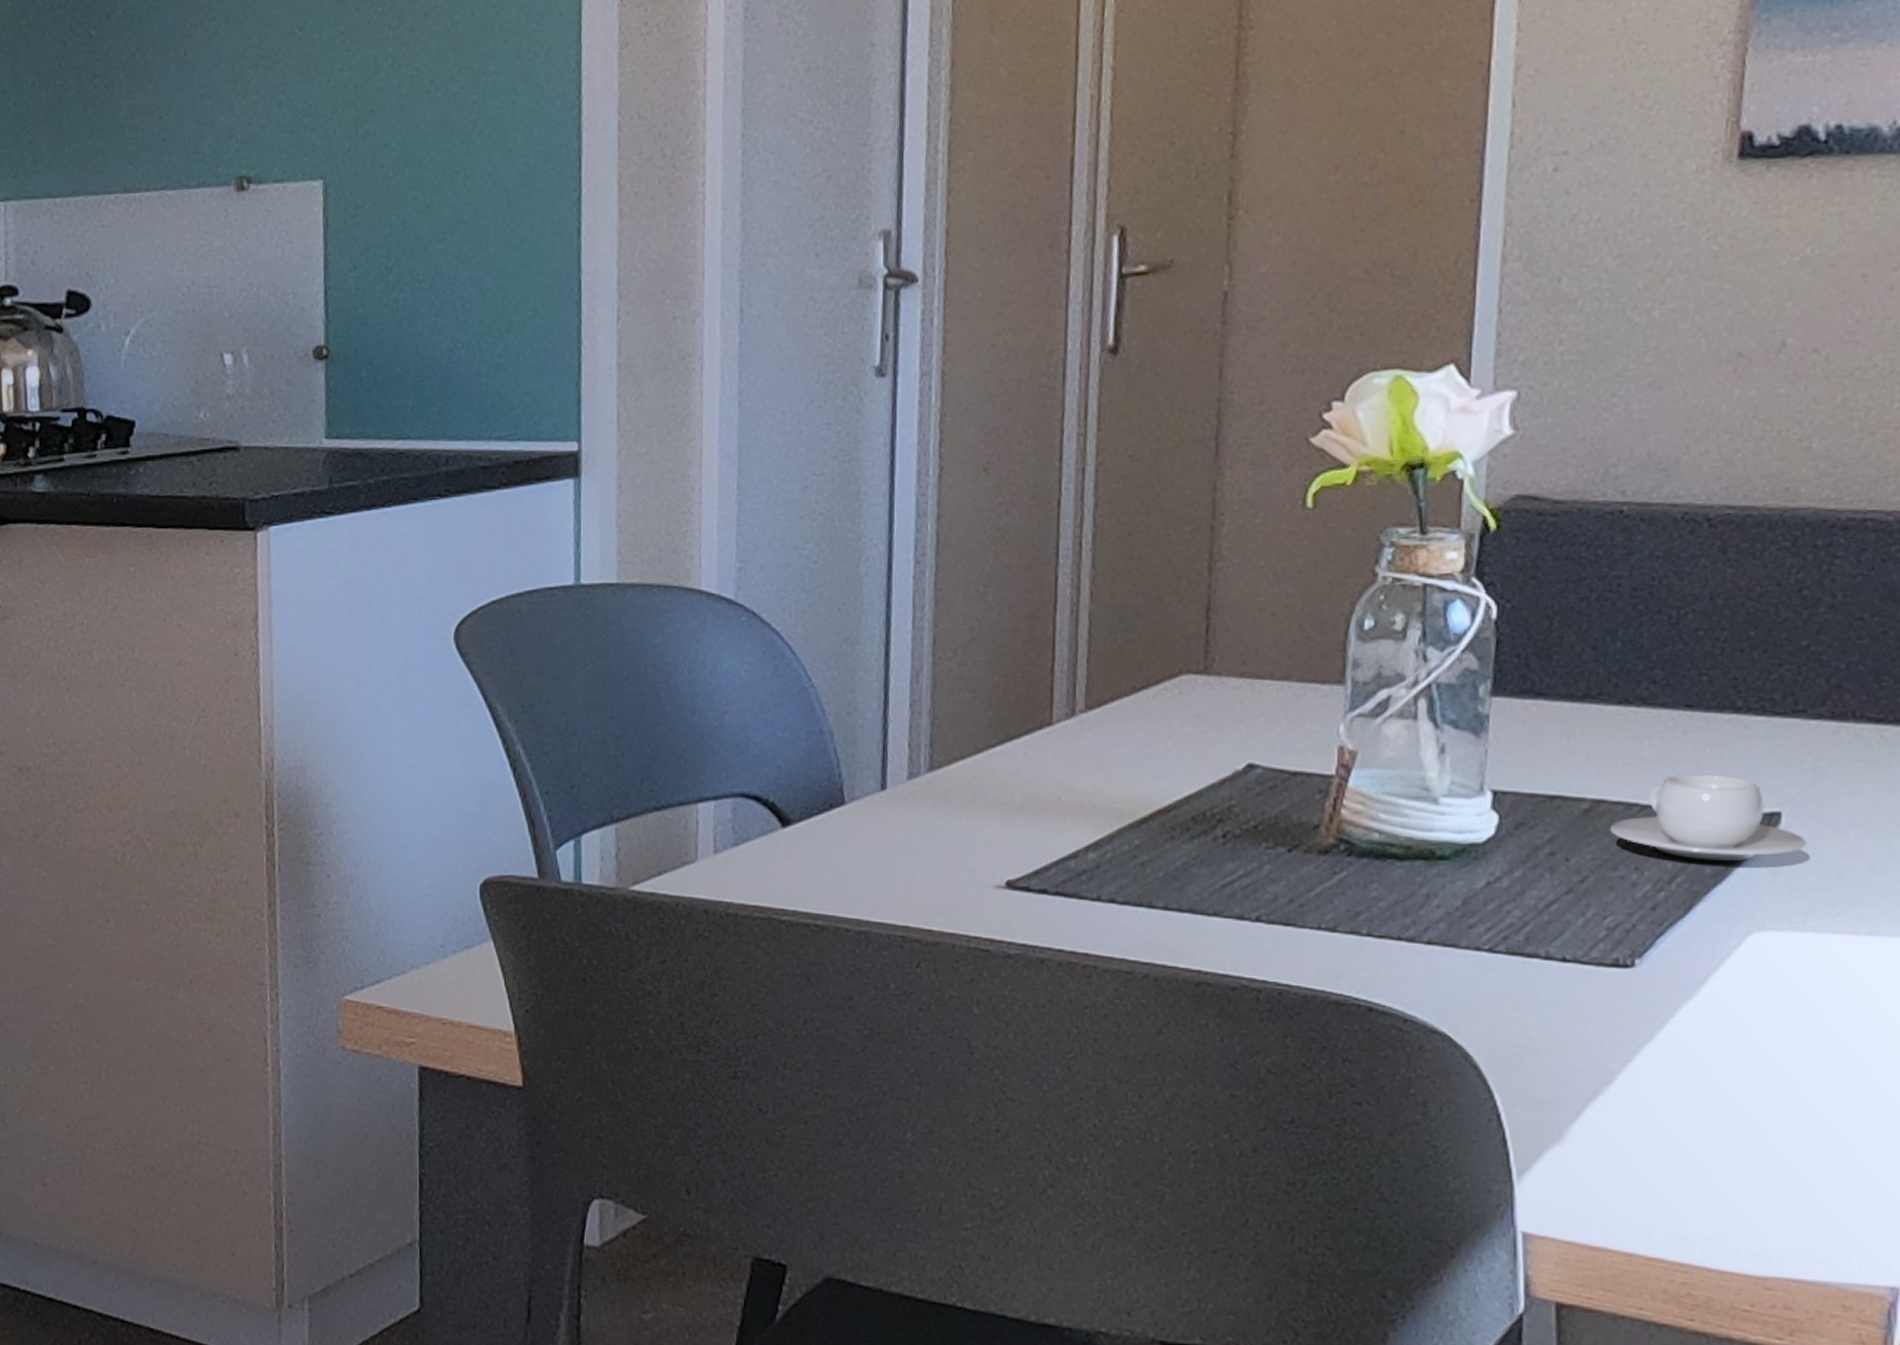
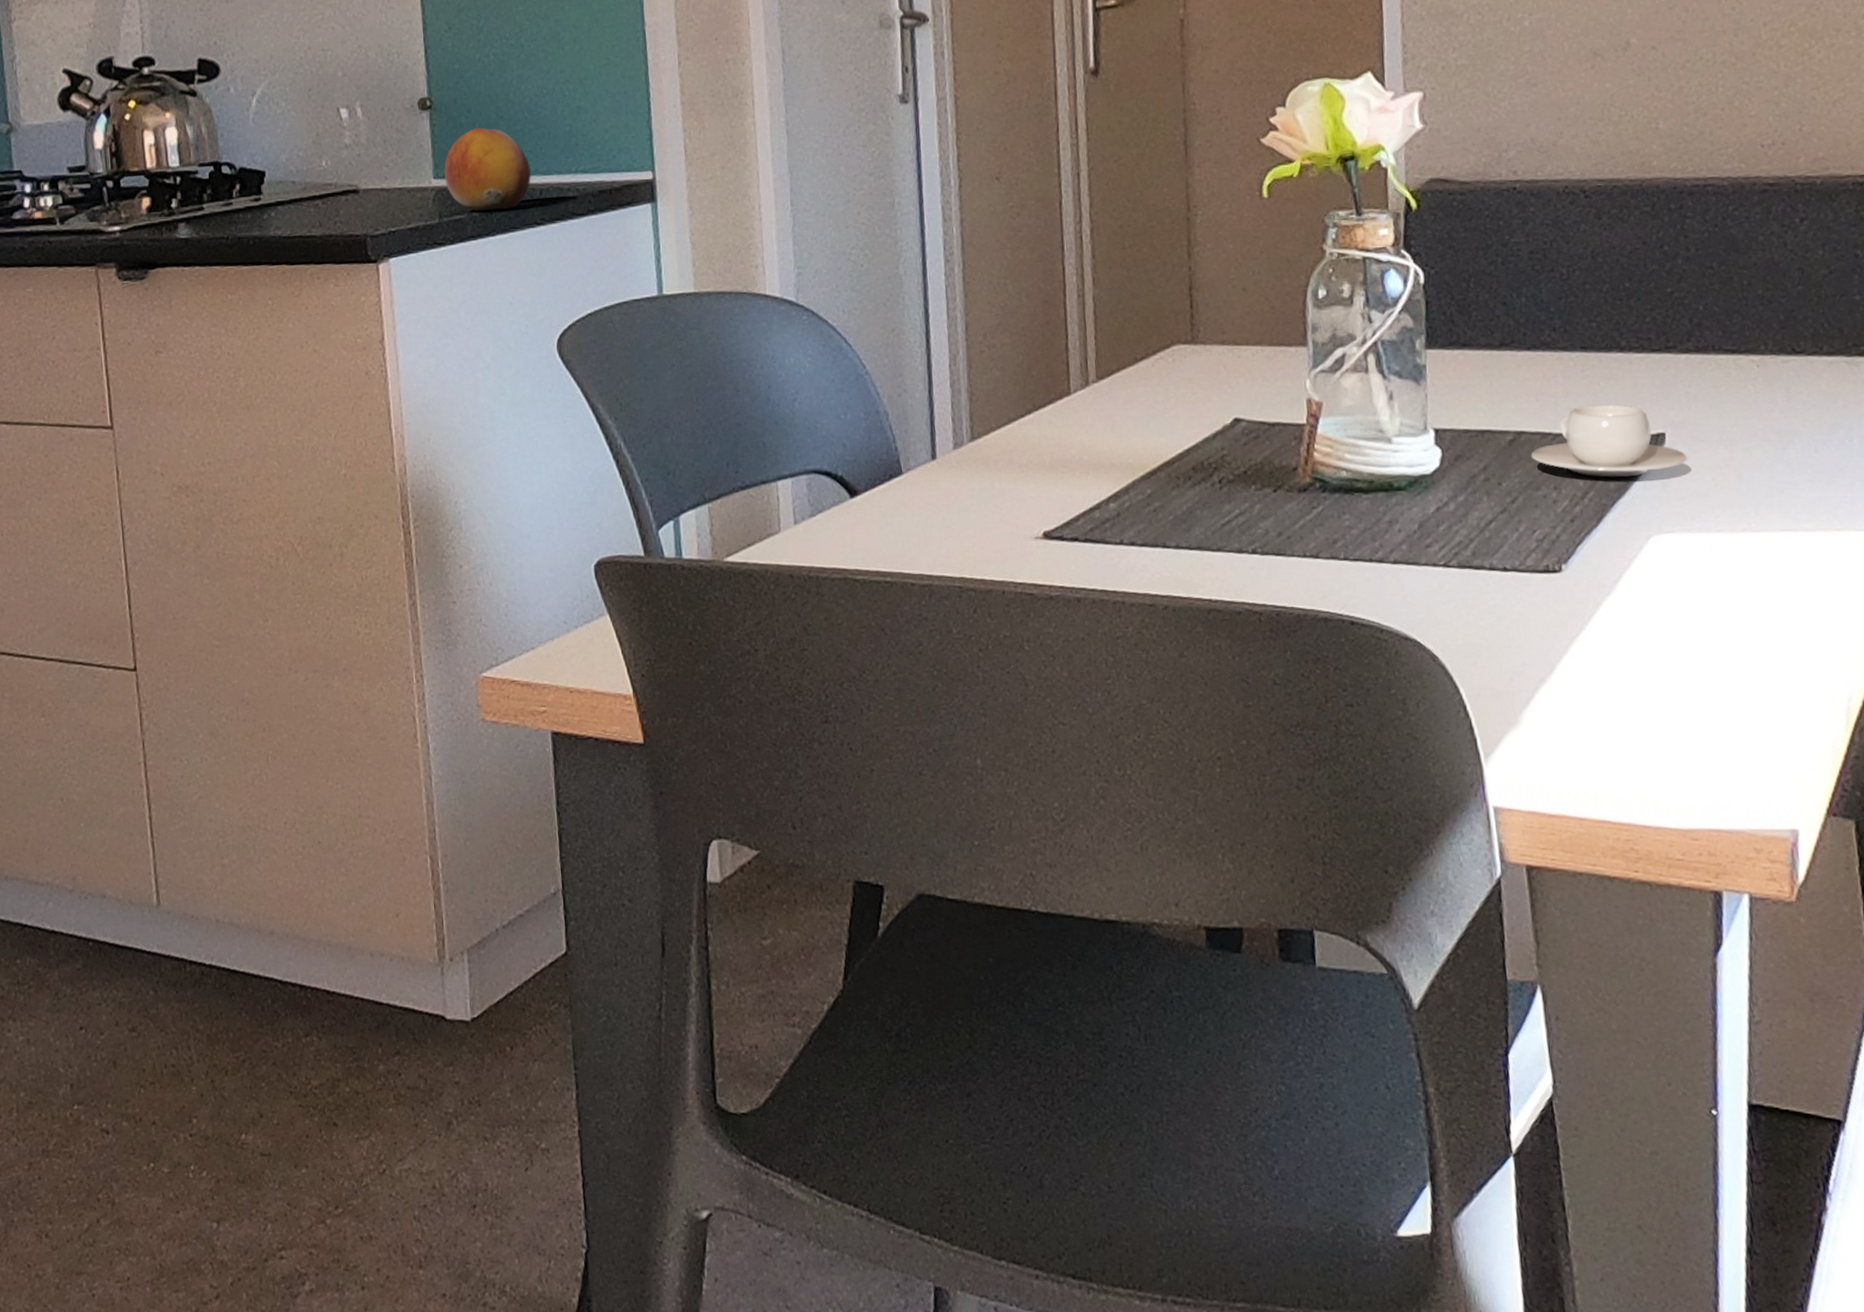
fruit: none [338,382,437,478] -> present [444,127,531,211]

